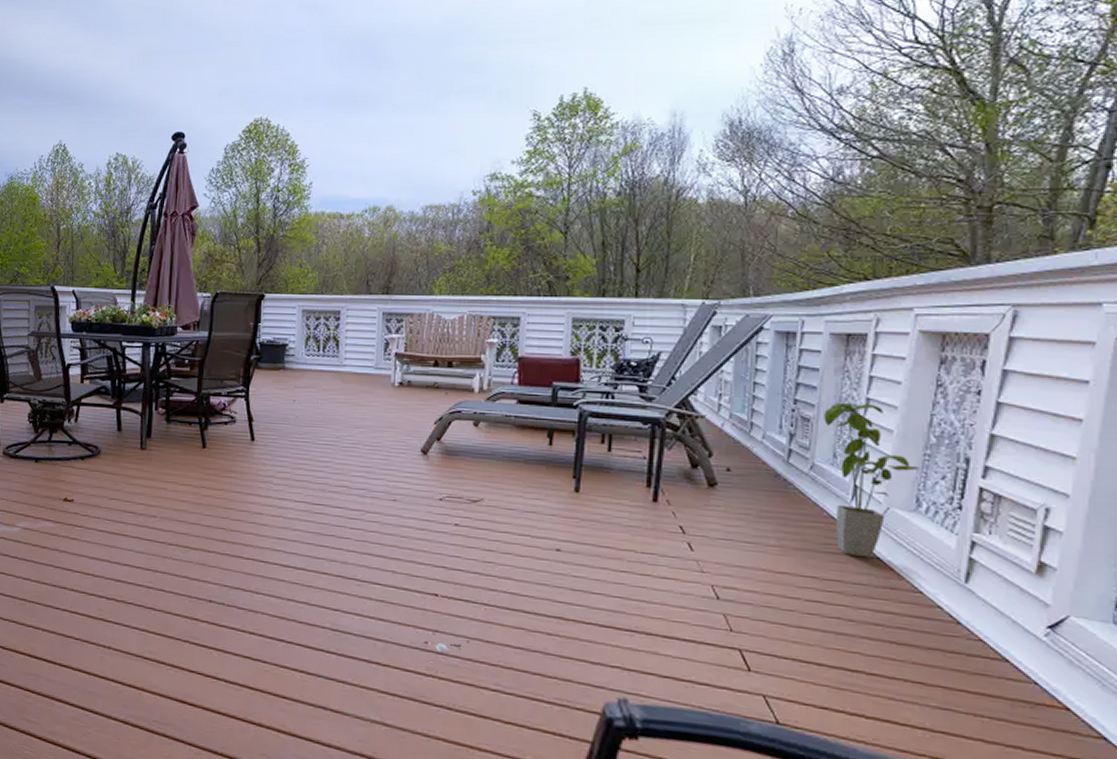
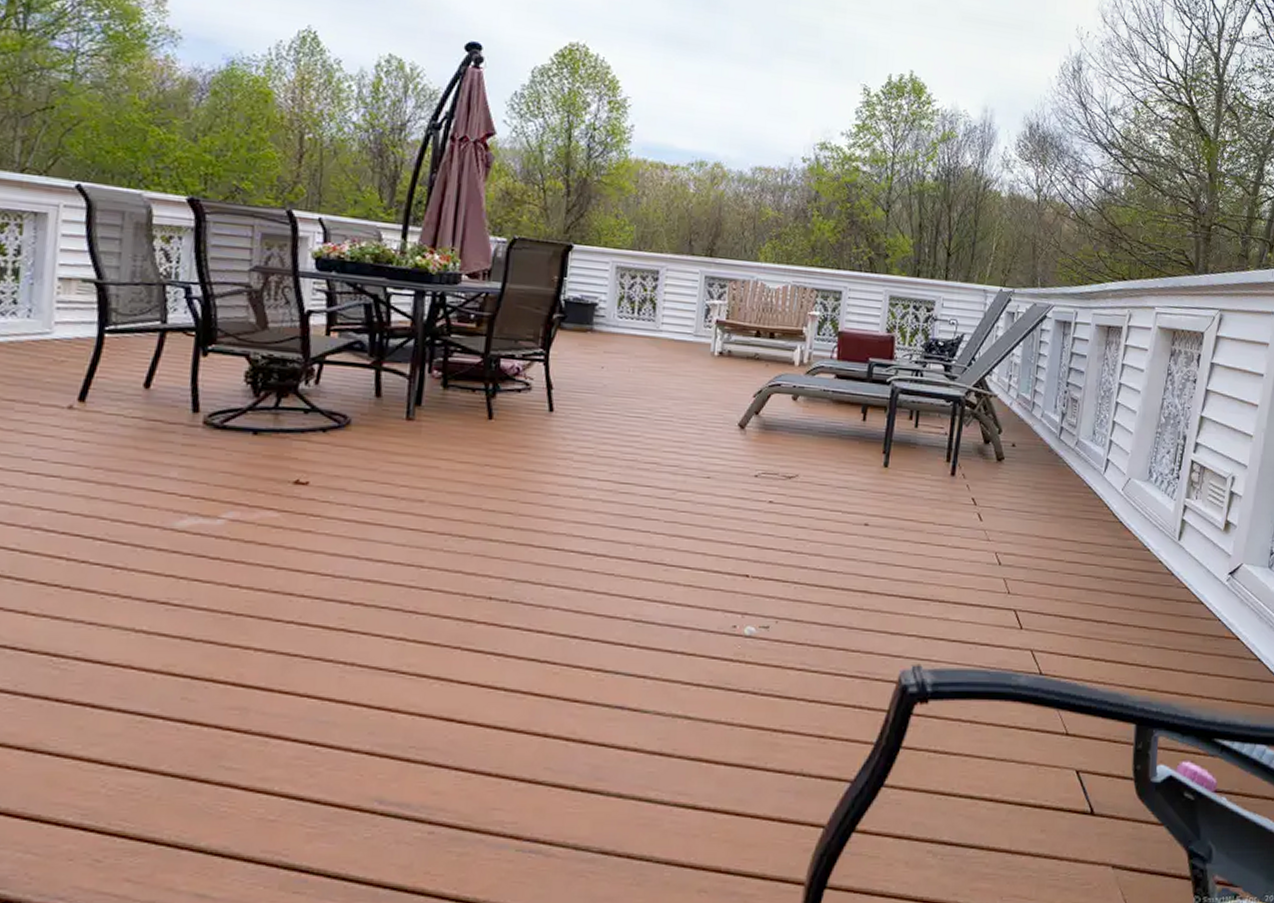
house plant: present [824,402,920,558] -> none [1088,385,1153,523]

